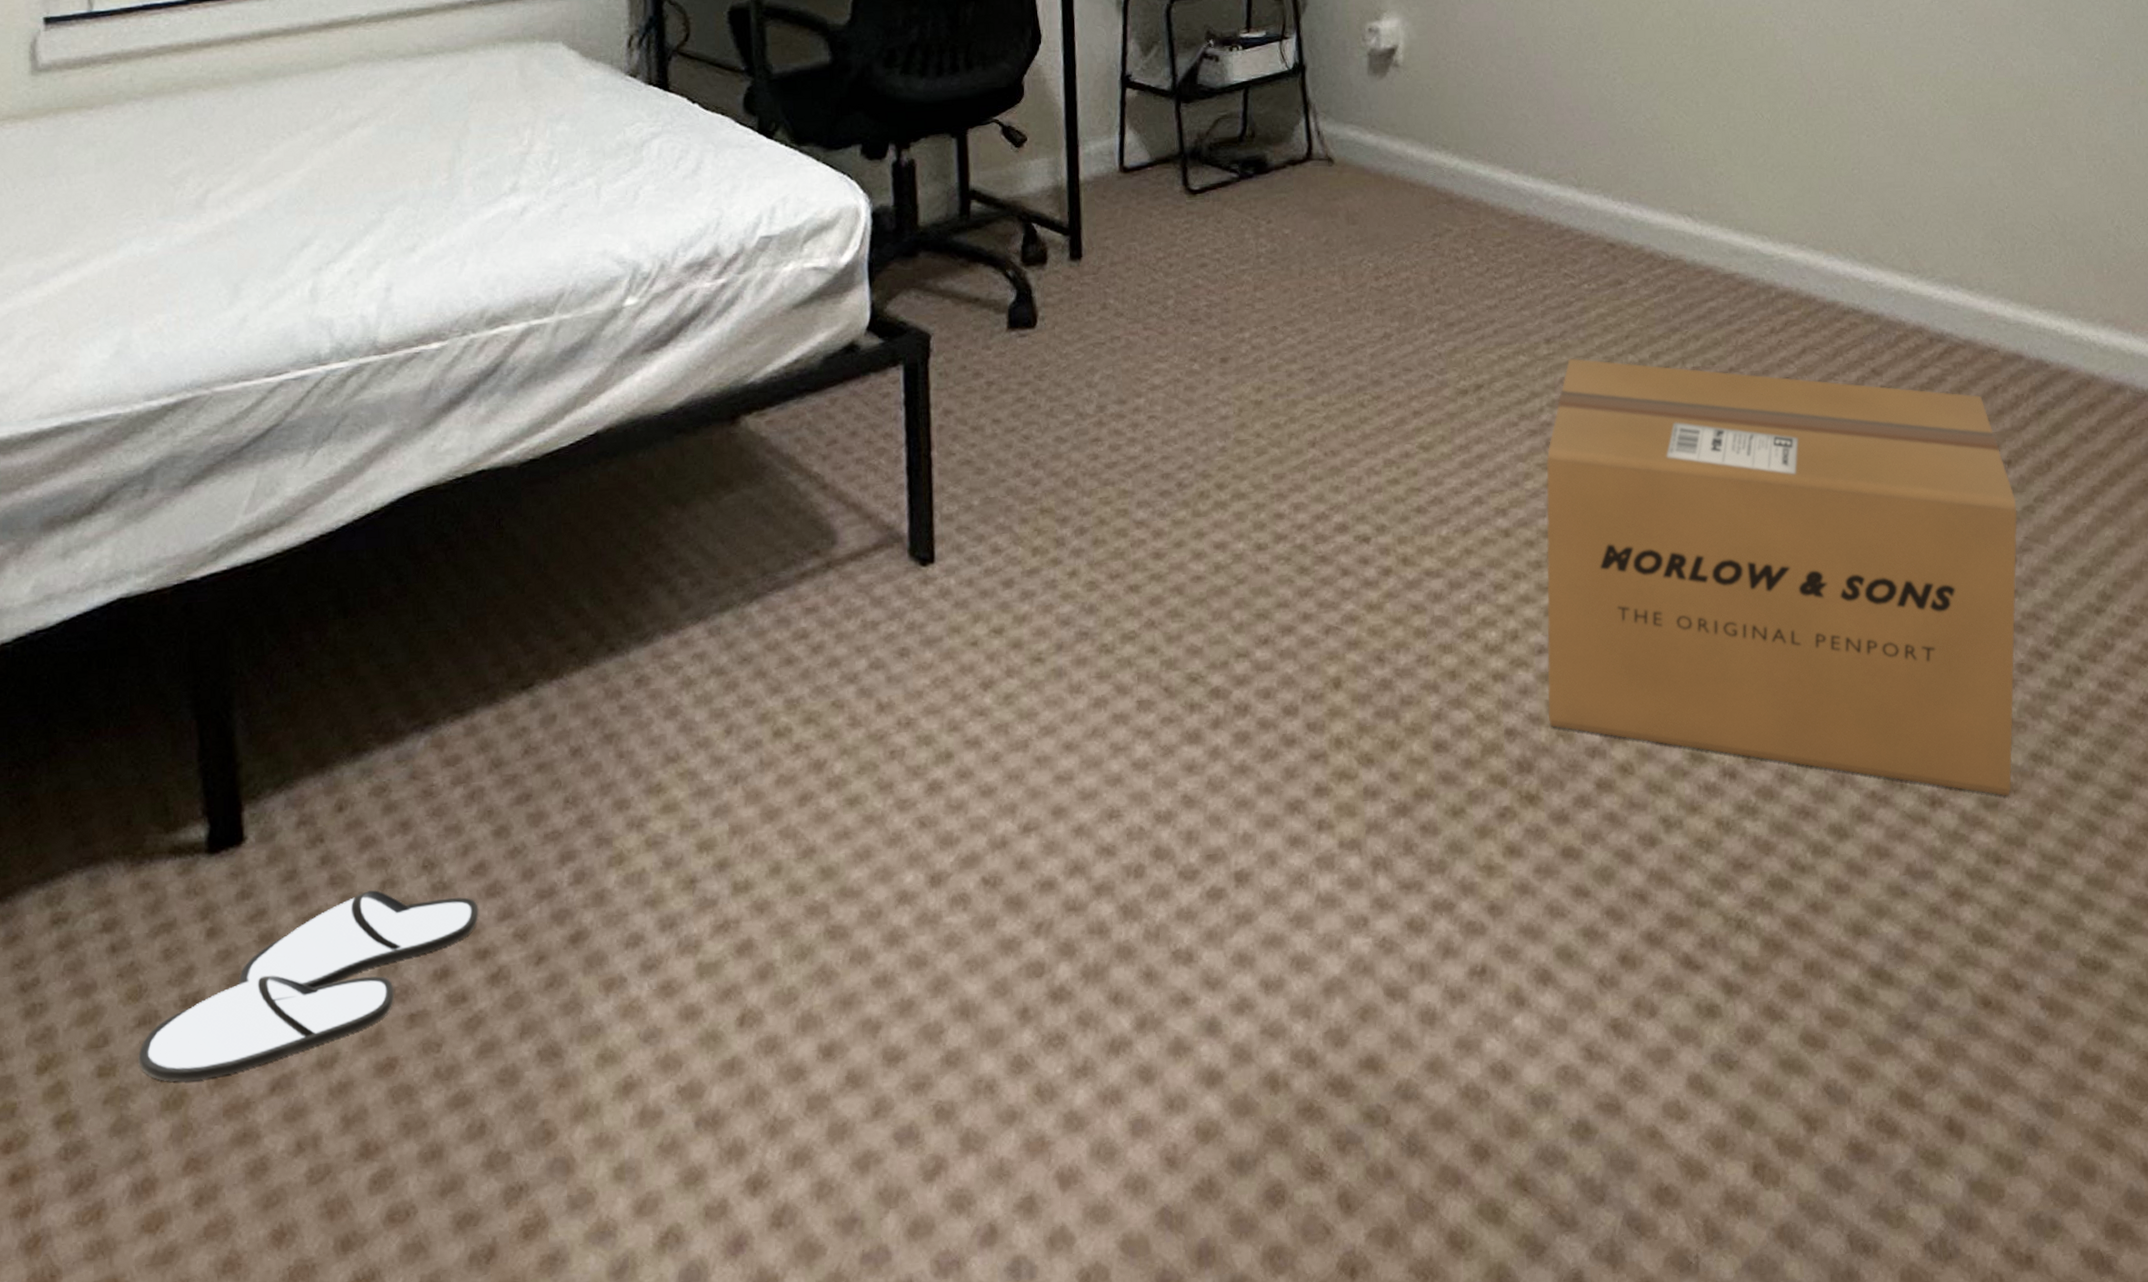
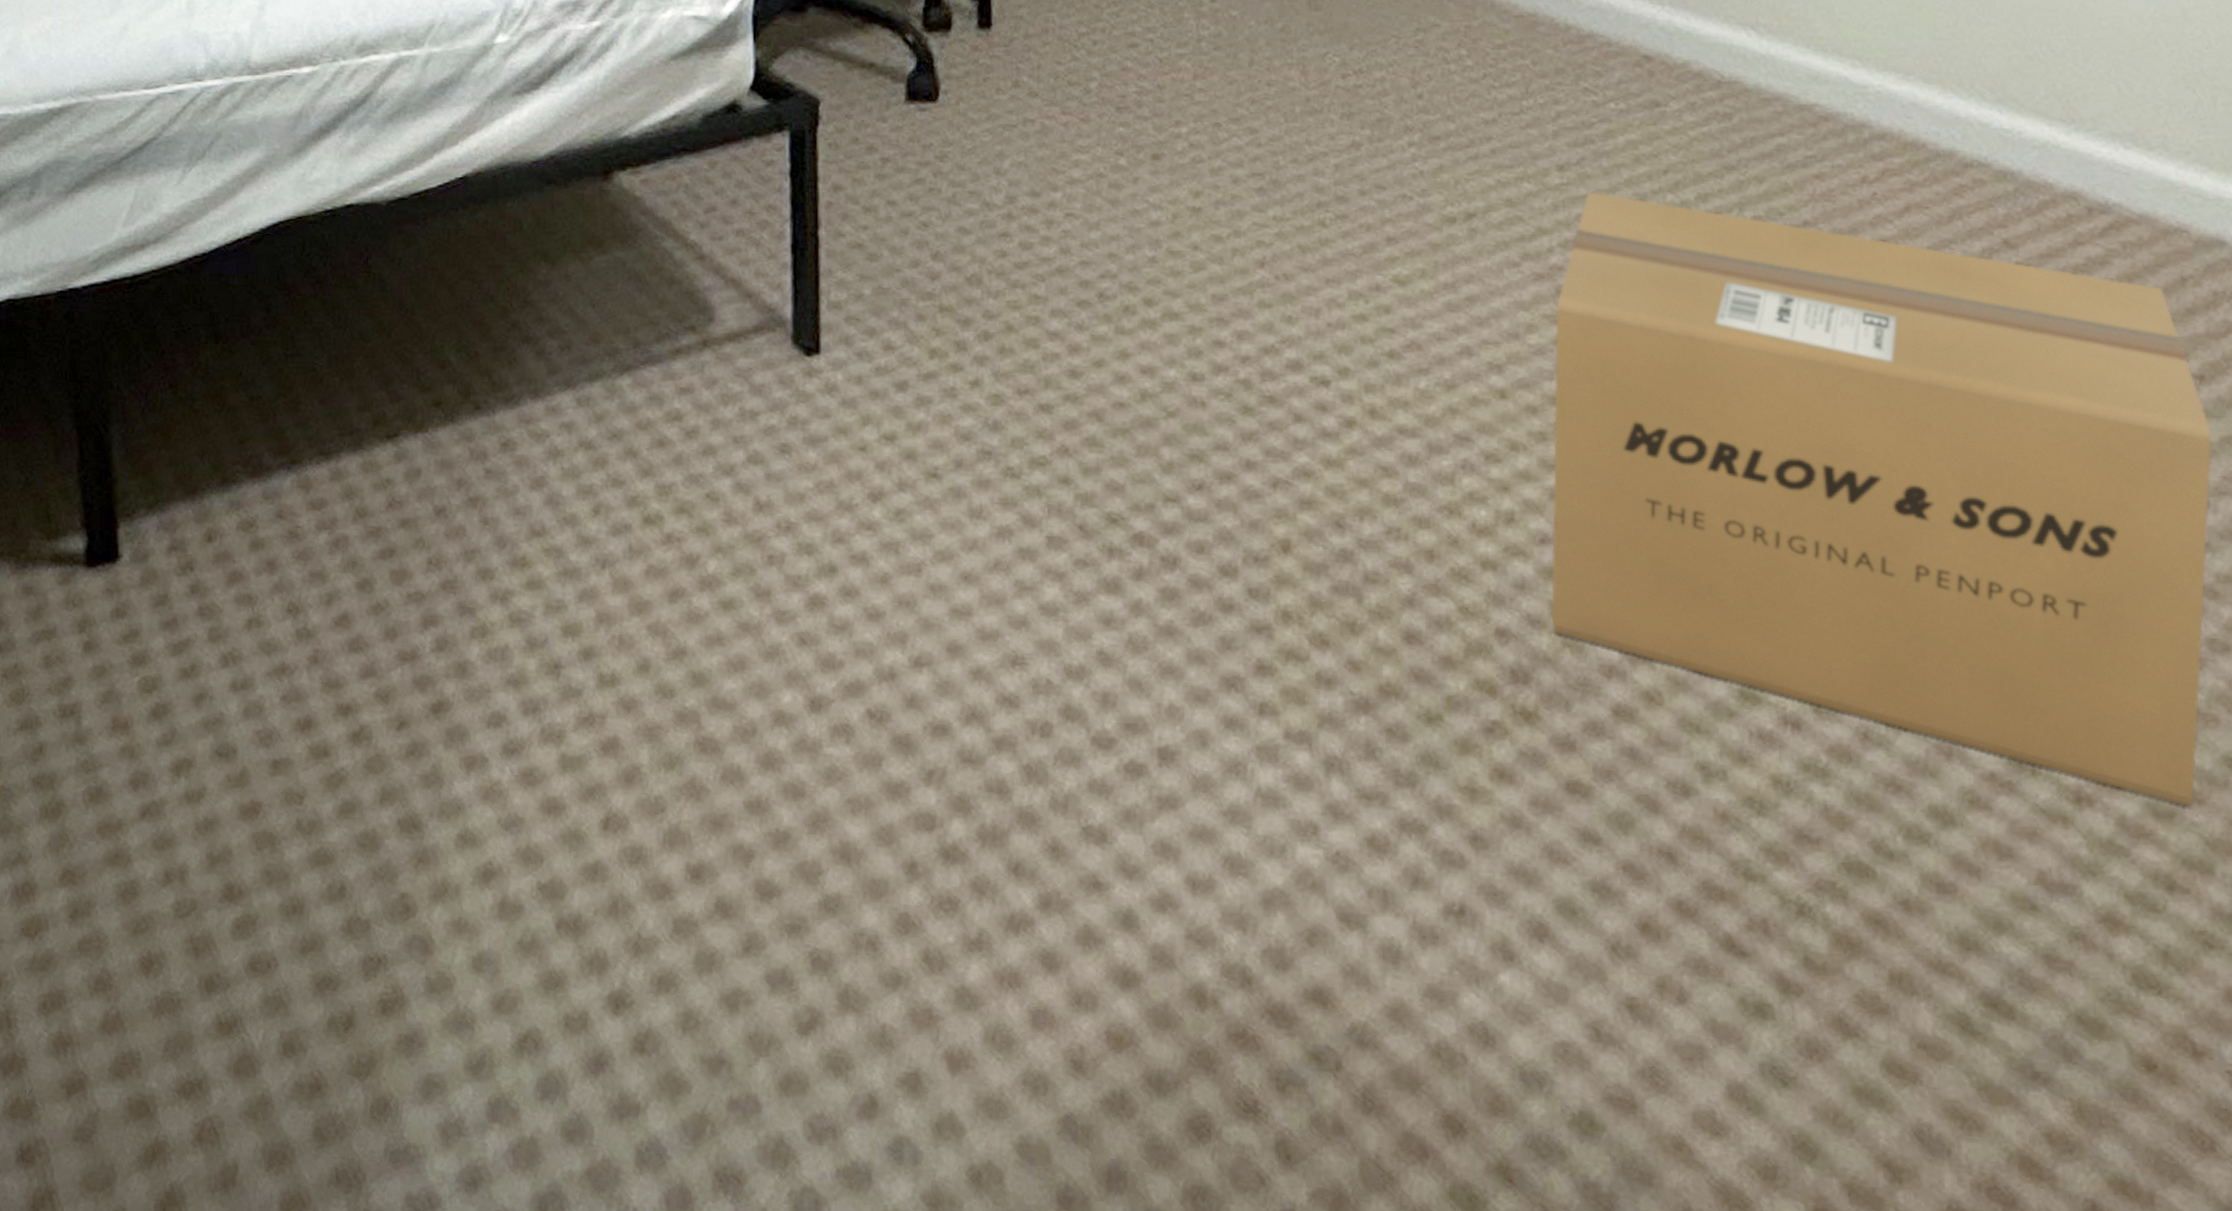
slippers: present [138,890,479,1082] -> none [20,627,342,794]

